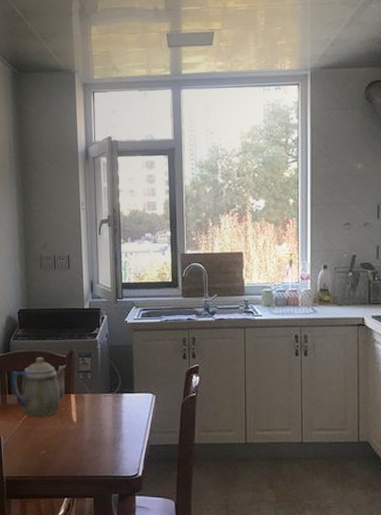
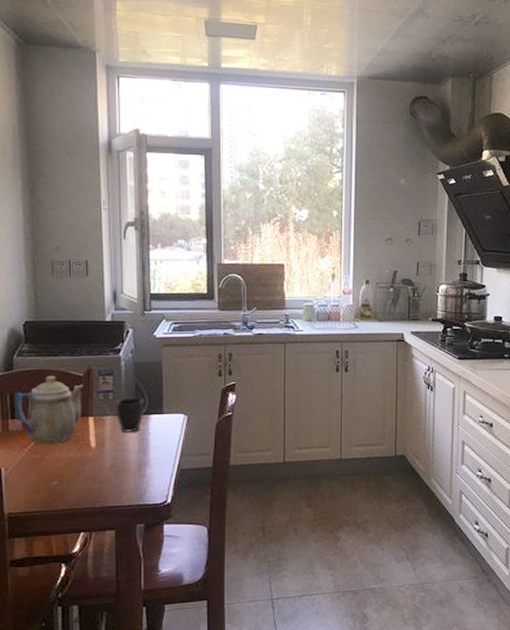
mug: none [93,377,117,409] -> present [115,397,143,432]

